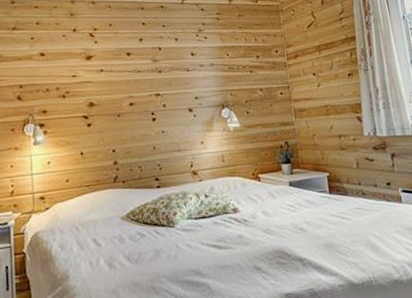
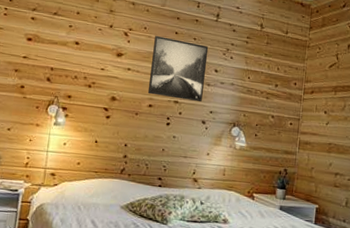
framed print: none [122,30,184,93] -> present [147,35,209,103]

